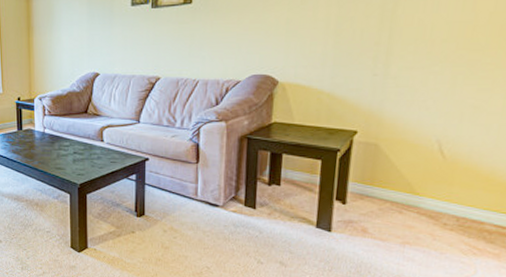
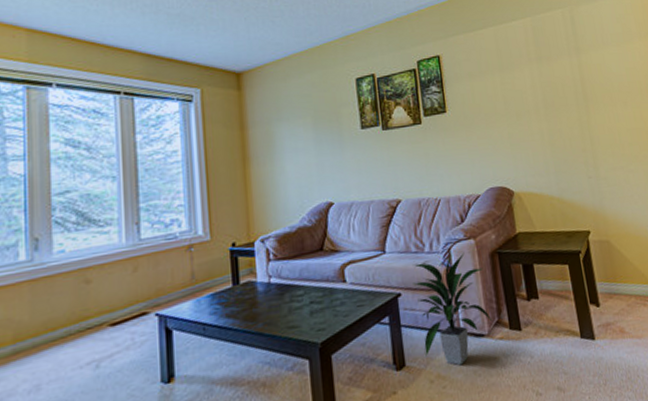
indoor plant: none [160,131,230,225] -> present [412,252,492,366]

